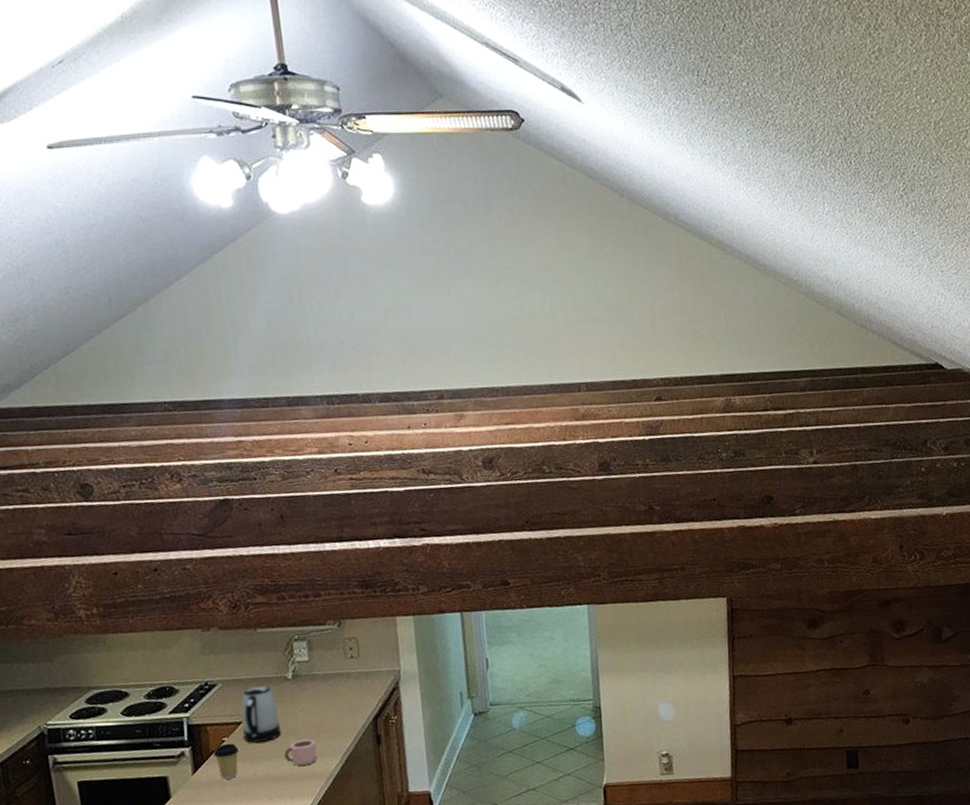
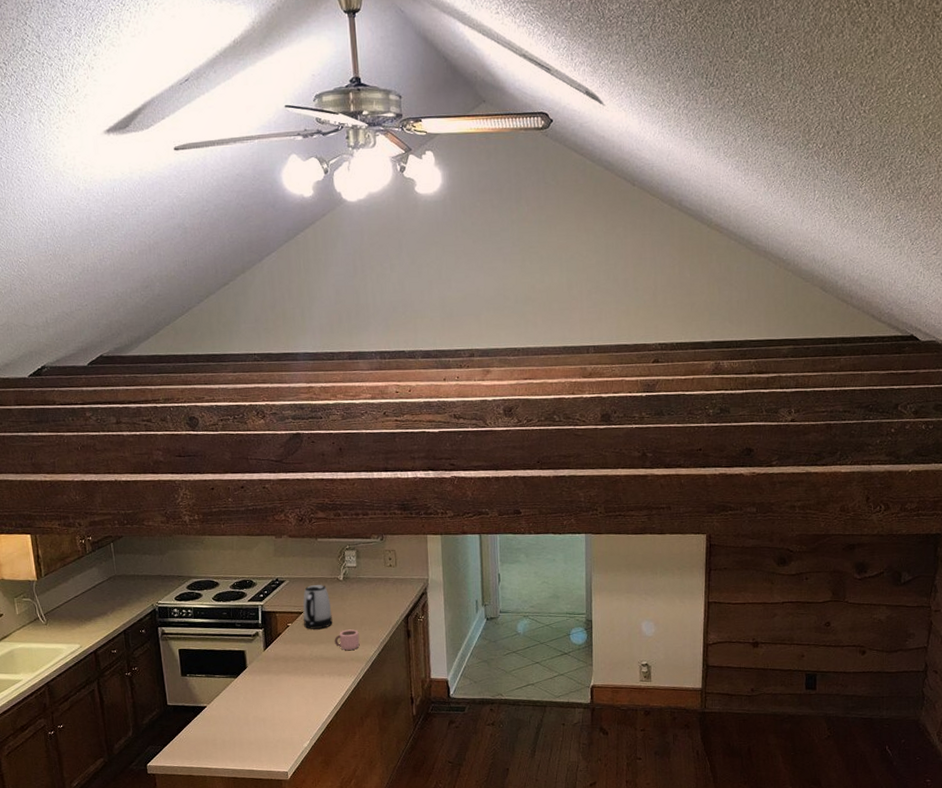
coffee cup: present [214,743,239,779] -> none [280,628,299,656]

